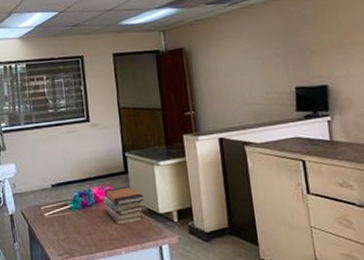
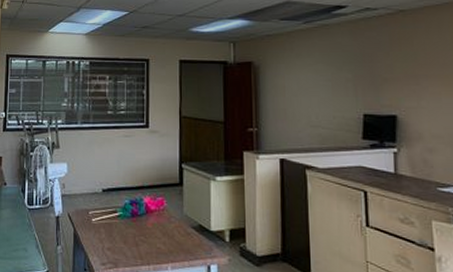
book stack: present [103,186,145,225] -> none [154,198,197,239]

